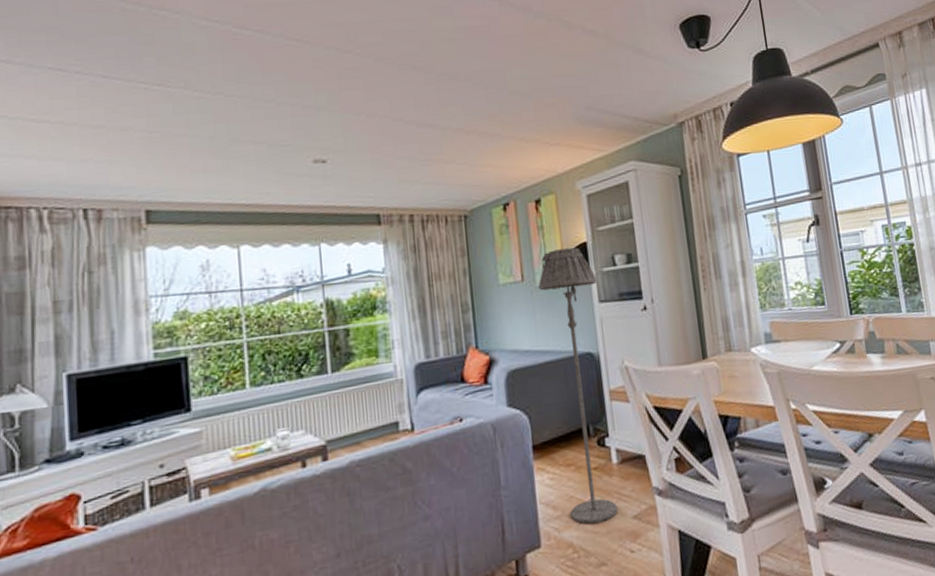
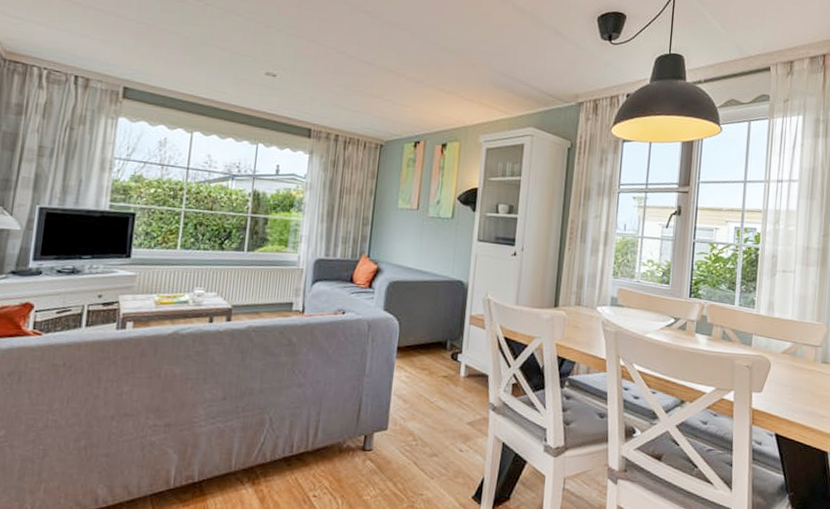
floor lamp: present [538,247,618,525] -> none [417,189,480,421]

